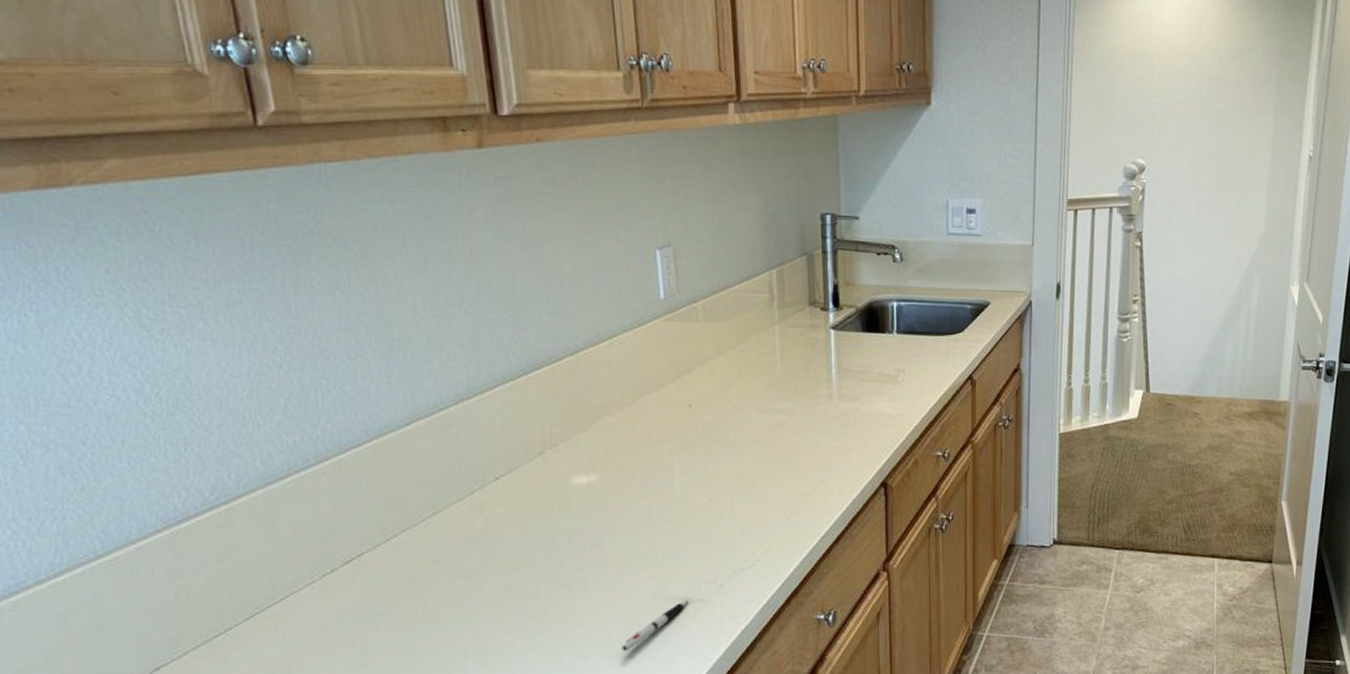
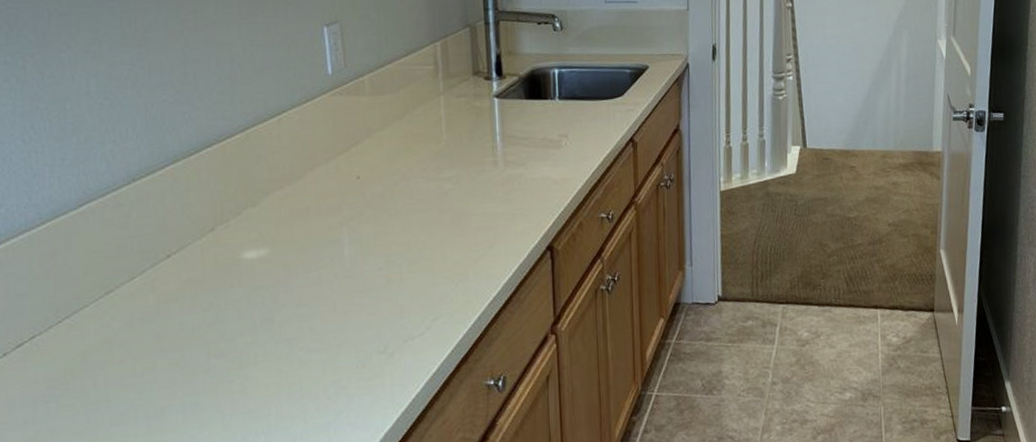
pen: present [621,600,689,651] -> none [293,370,359,425]

